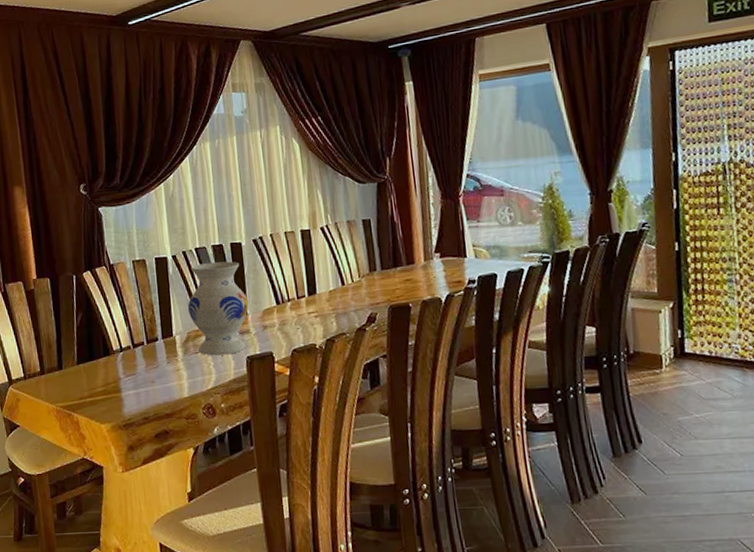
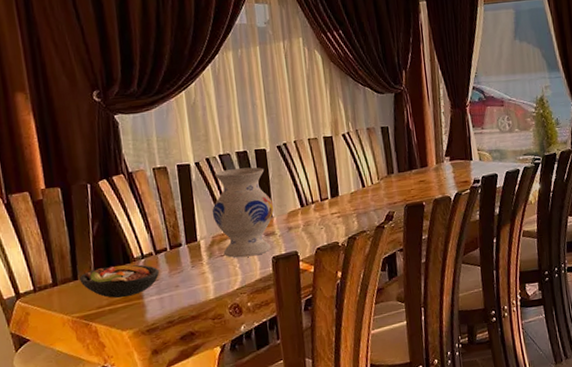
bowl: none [64,357,137,391] -> present [79,264,160,298]

